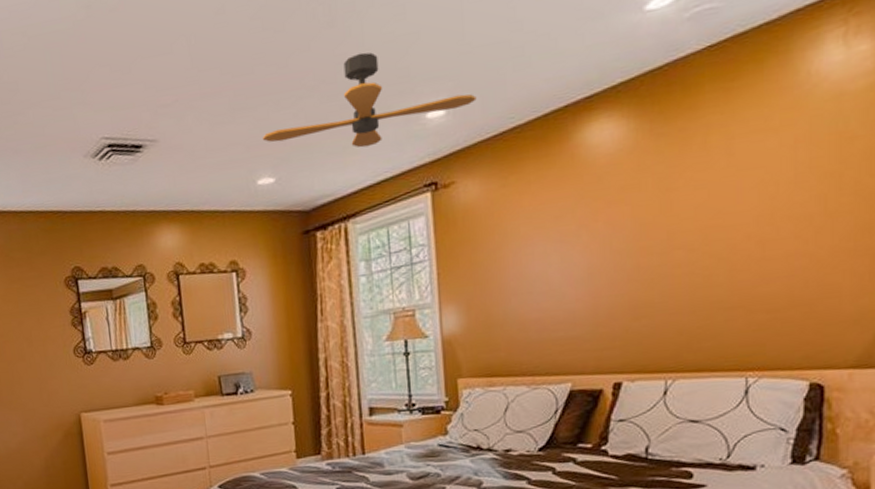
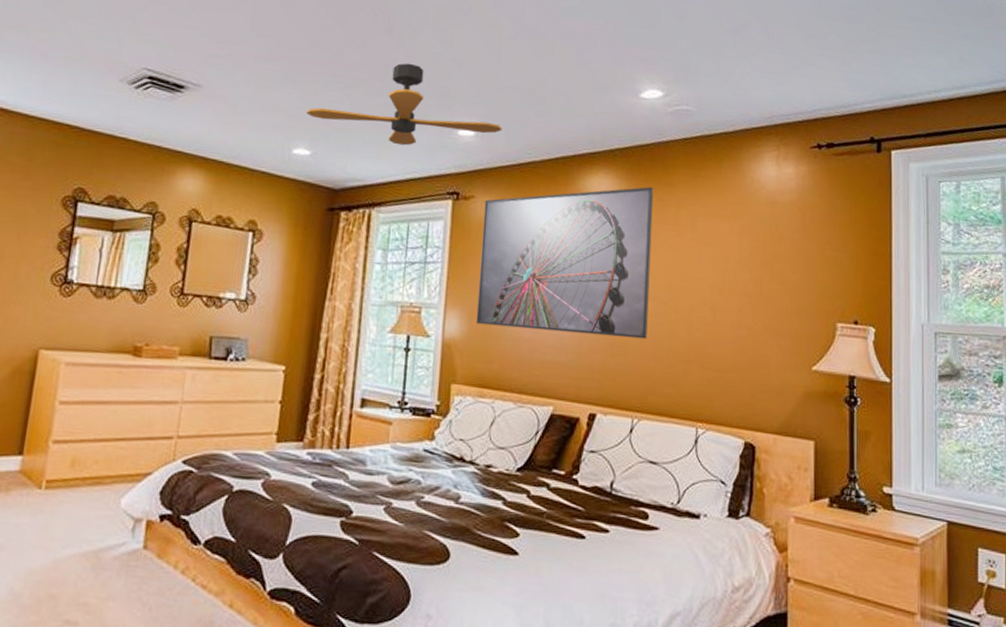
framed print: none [467,118,677,315] -> present [476,187,654,339]

